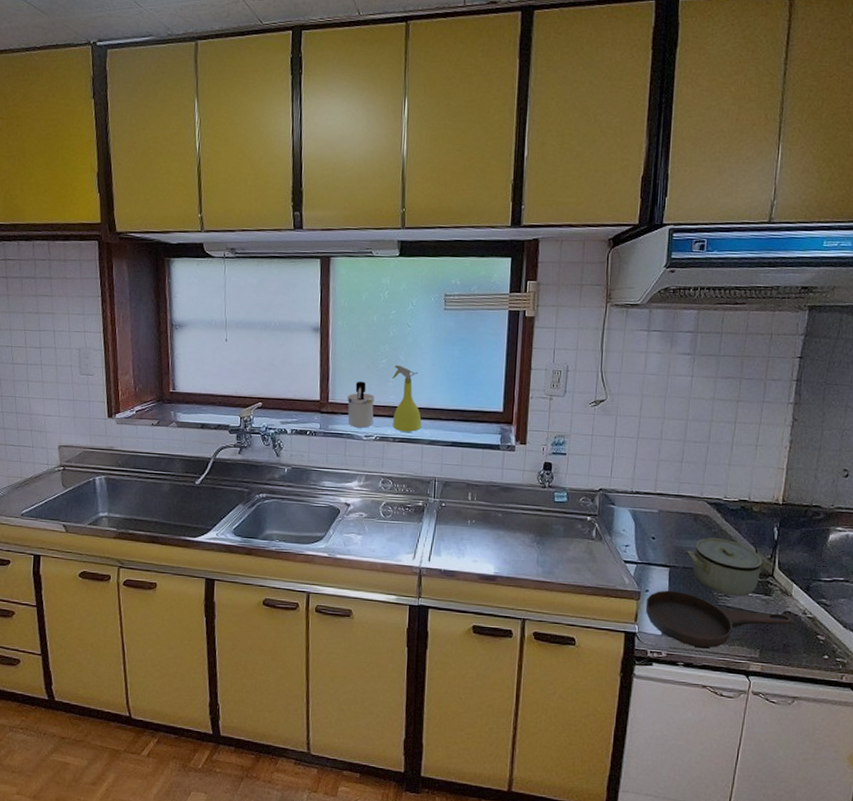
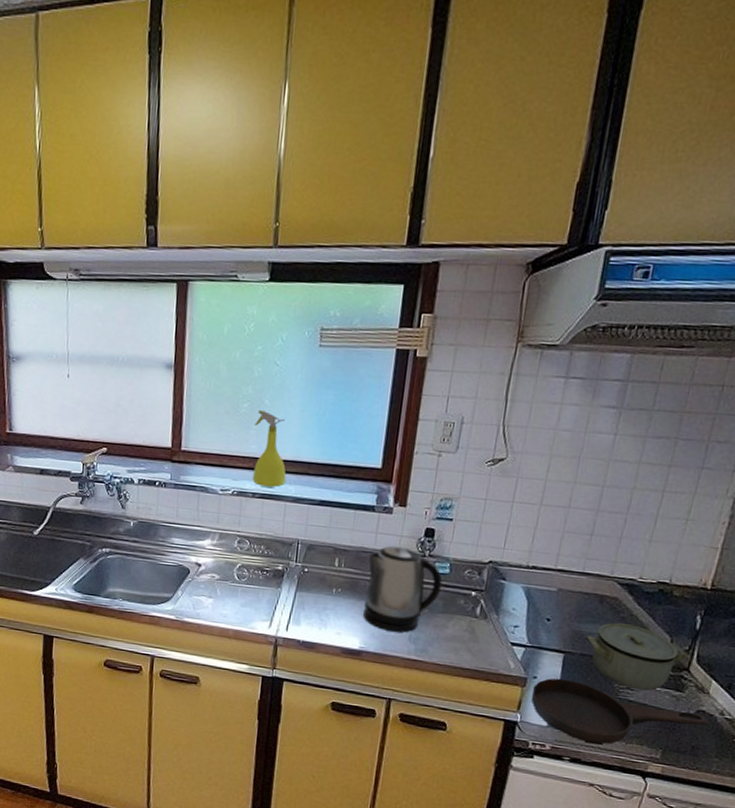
soap dispenser: present [347,381,375,428] -> none [202,427,233,481]
kettle: none [496,479,562,557] -> present [363,546,443,633]

